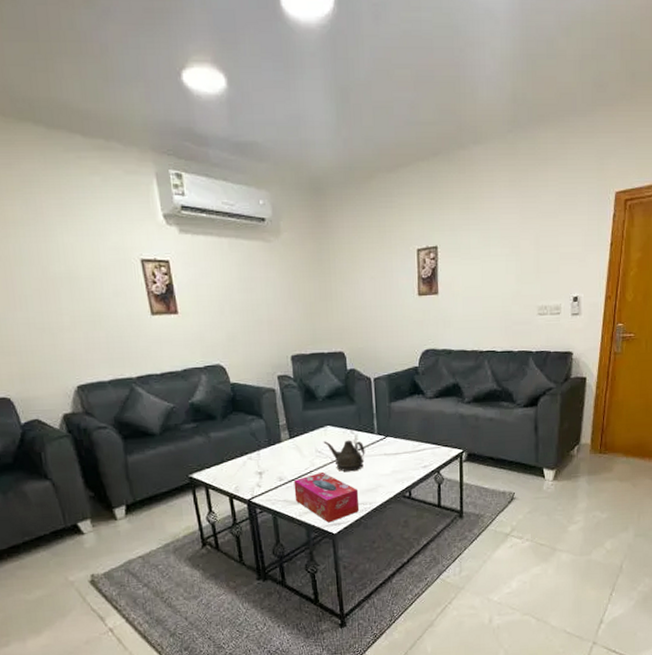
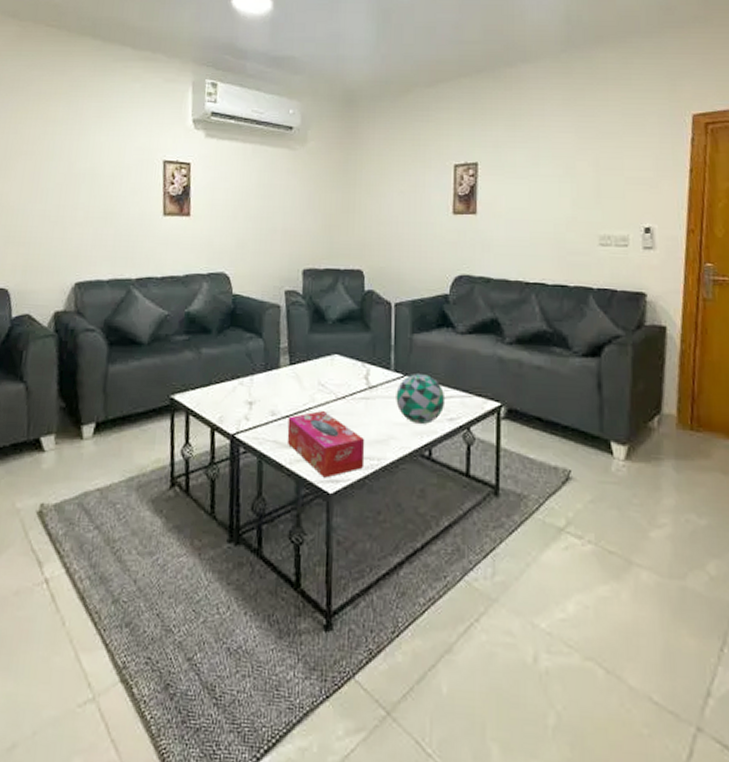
teapot: present [323,440,365,472] -> none [328,372,378,415]
decorative ball: none [380,434,420,473] -> present [396,374,446,424]

